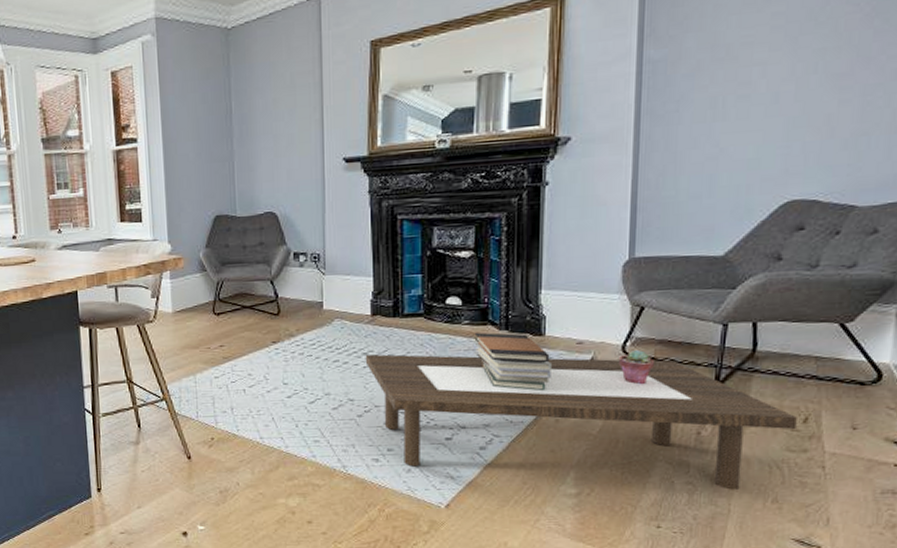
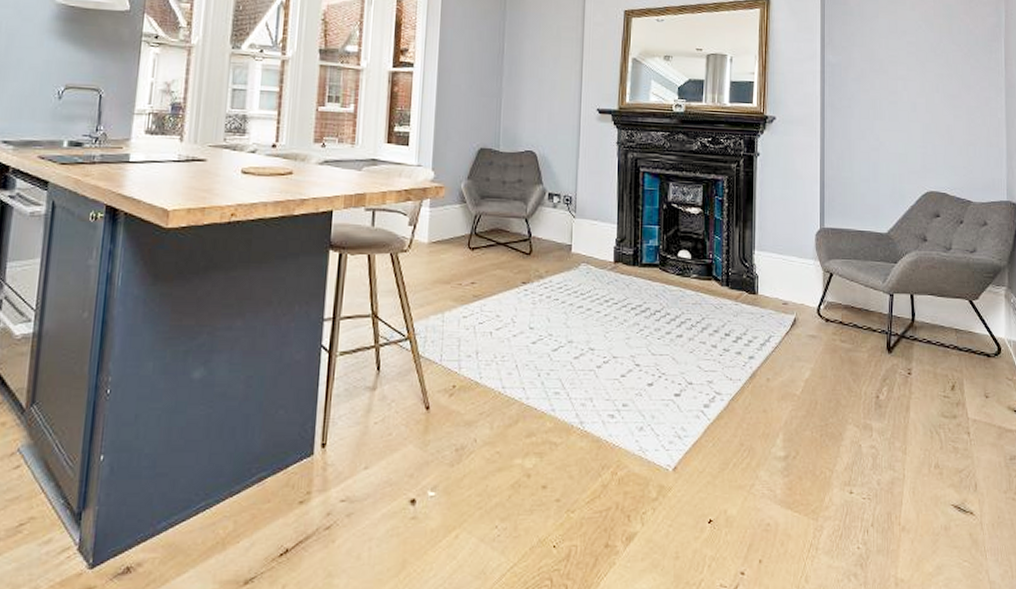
coffee table: present [365,354,797,490] -> none [606,301,947,454]
book stack: present [474,332,551,391] -> none [701,288,763,349]
potted succulent: present [618,350,654,385] -> none [814,314,842,347]

